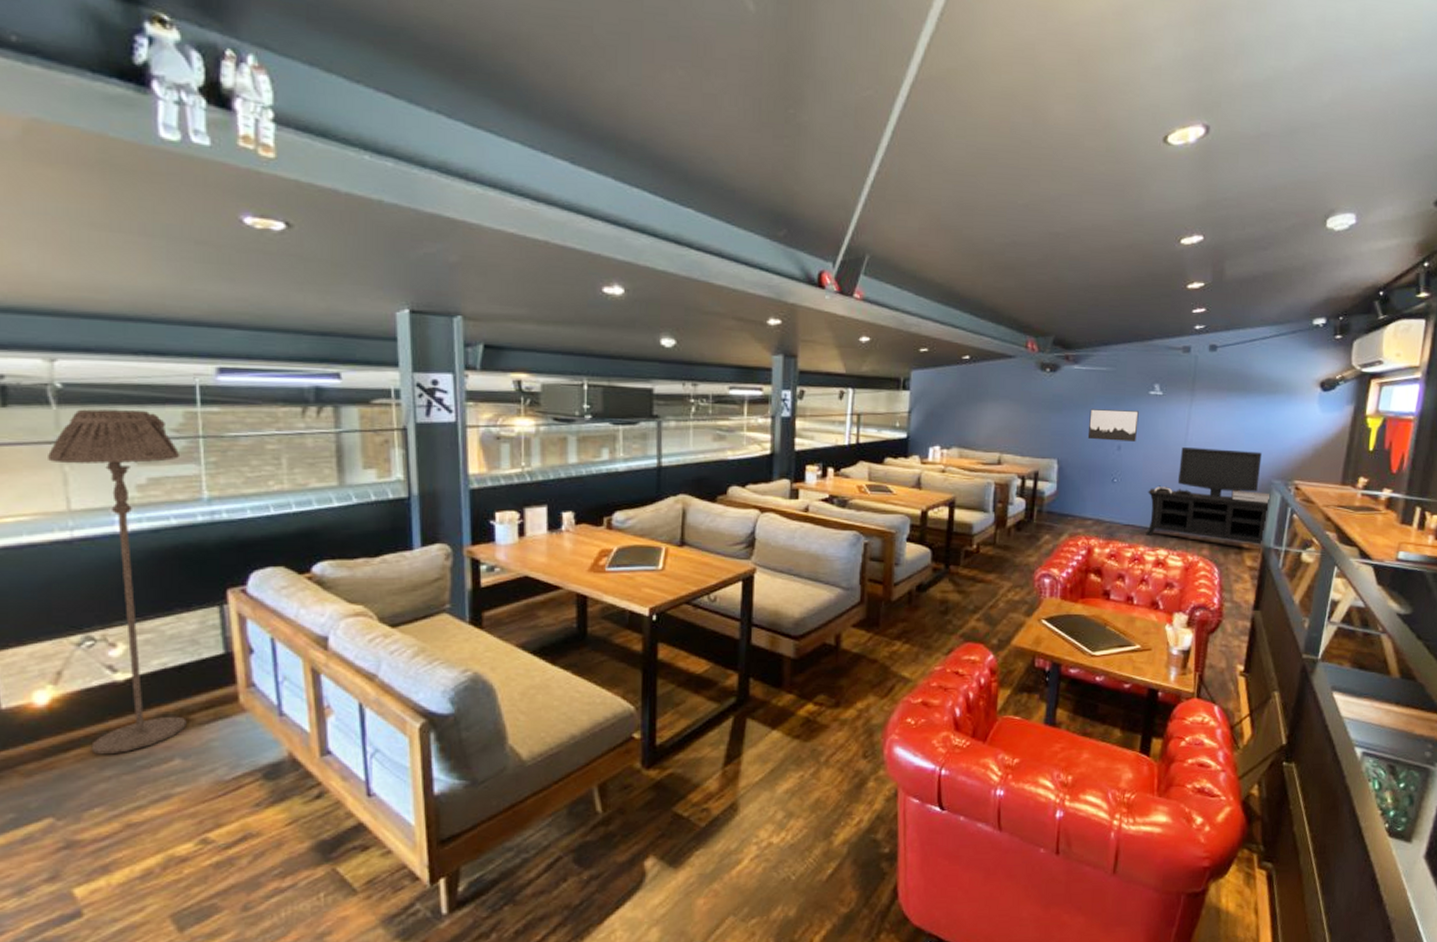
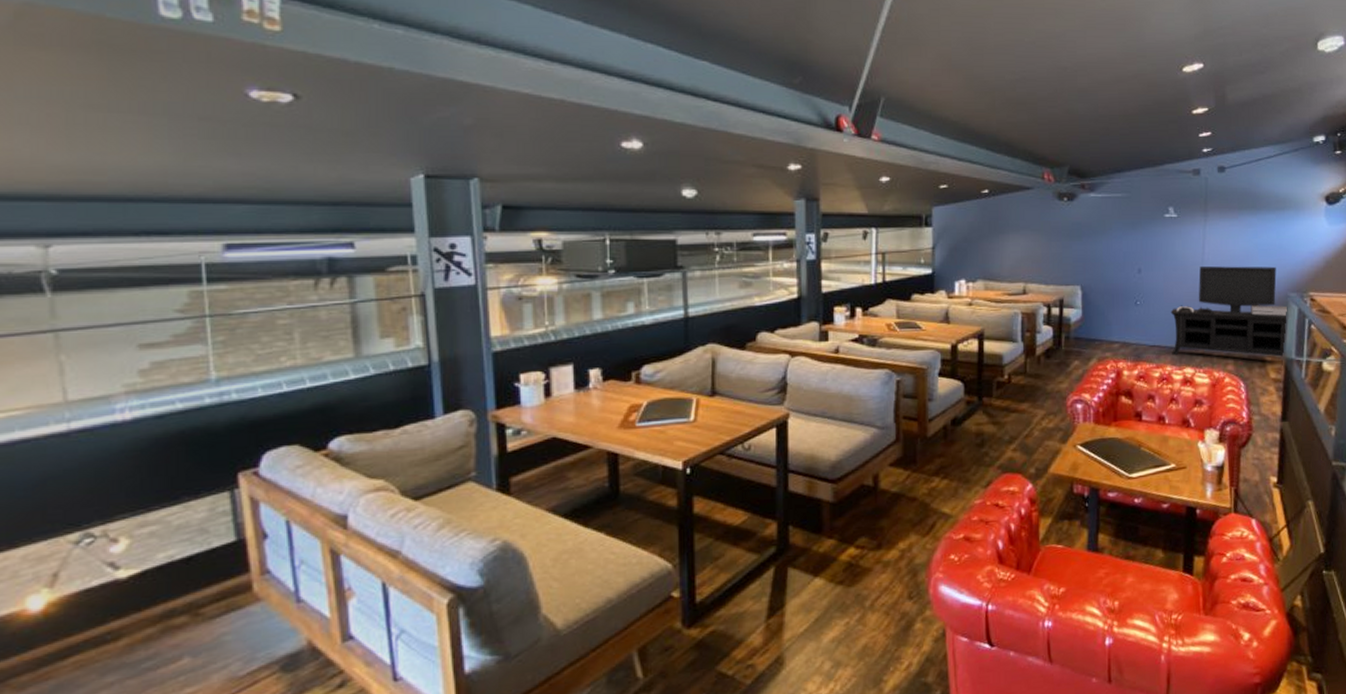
floor lamp: present [48,409,187,755] -> none [42,292,196,660]
wall art: present [1087,409,1139,442] -> none [1108,234,1156,265]

